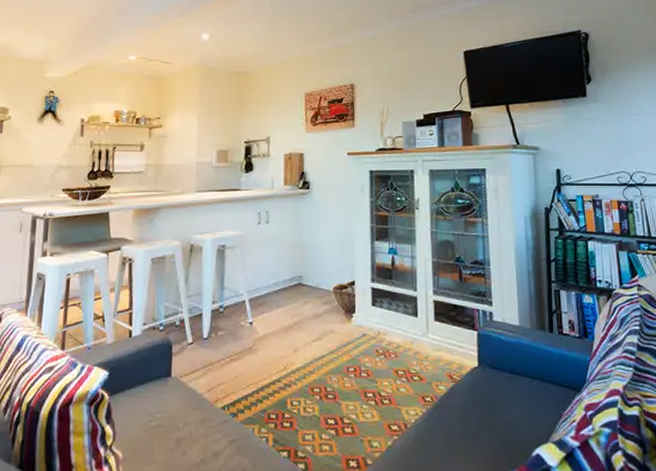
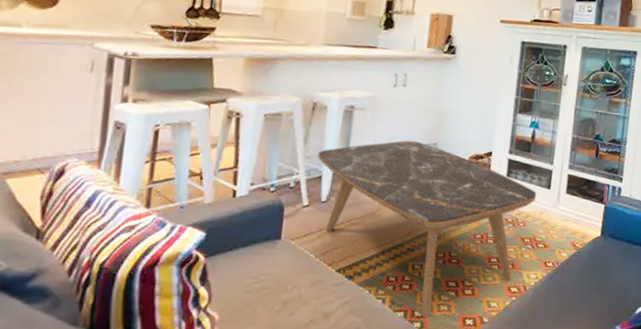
coffee table: none [198,275,404,457] -> present [318,140,536,316]

